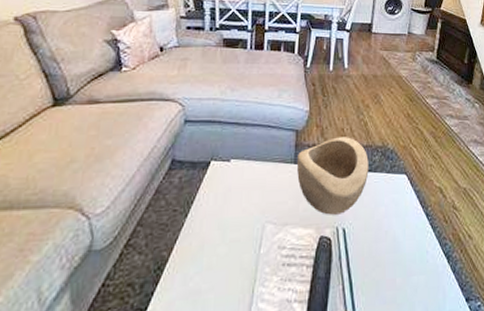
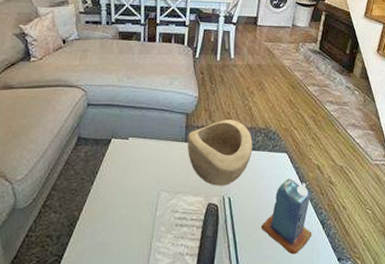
candle: none [380,204,437,296] -> present [262,178,312,255]

